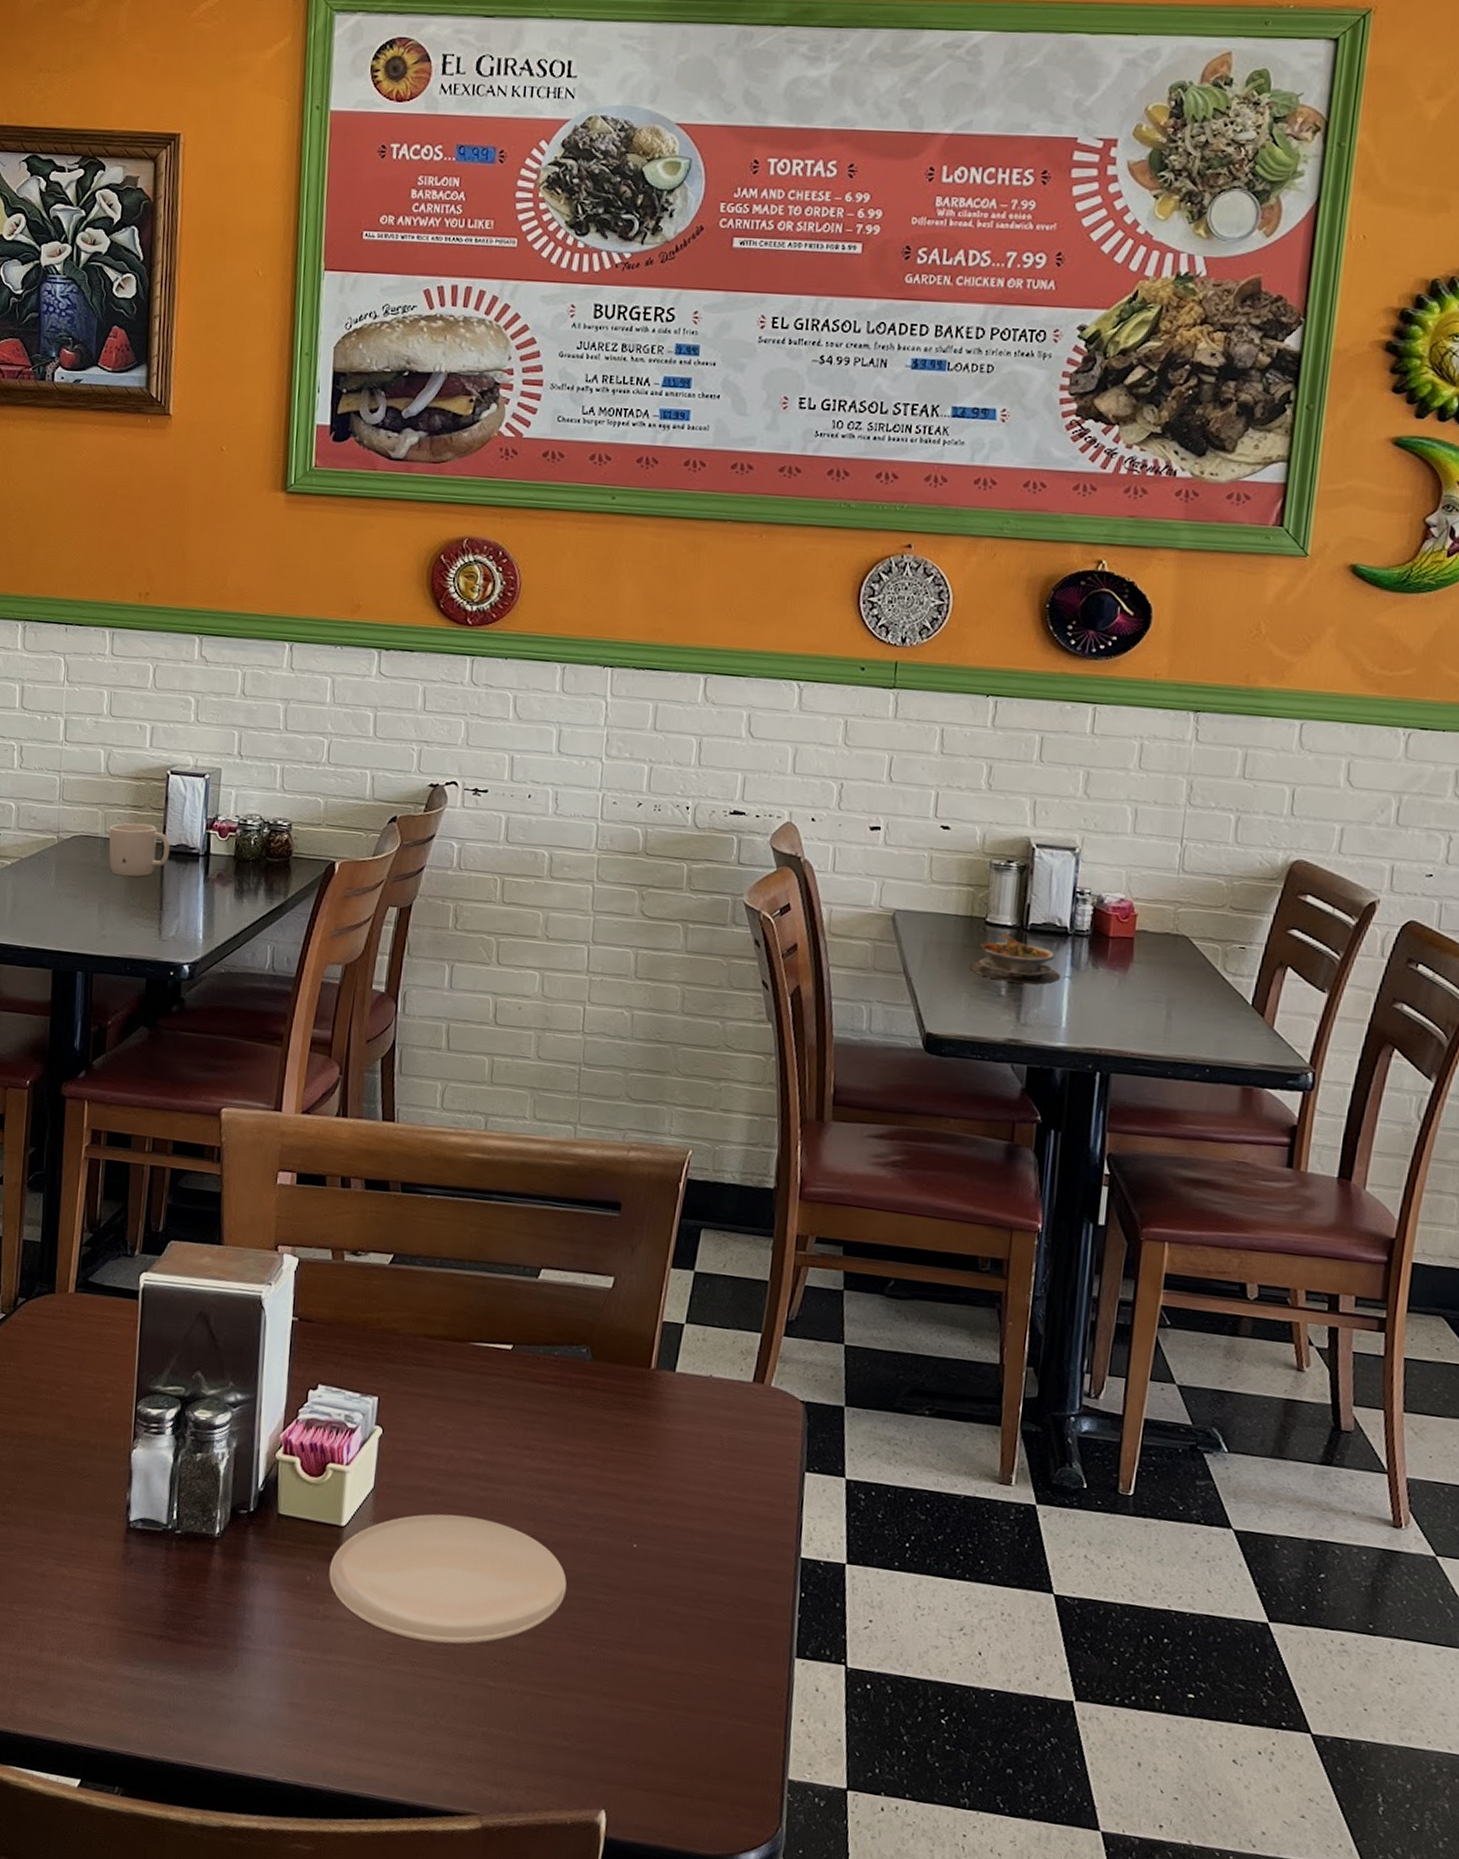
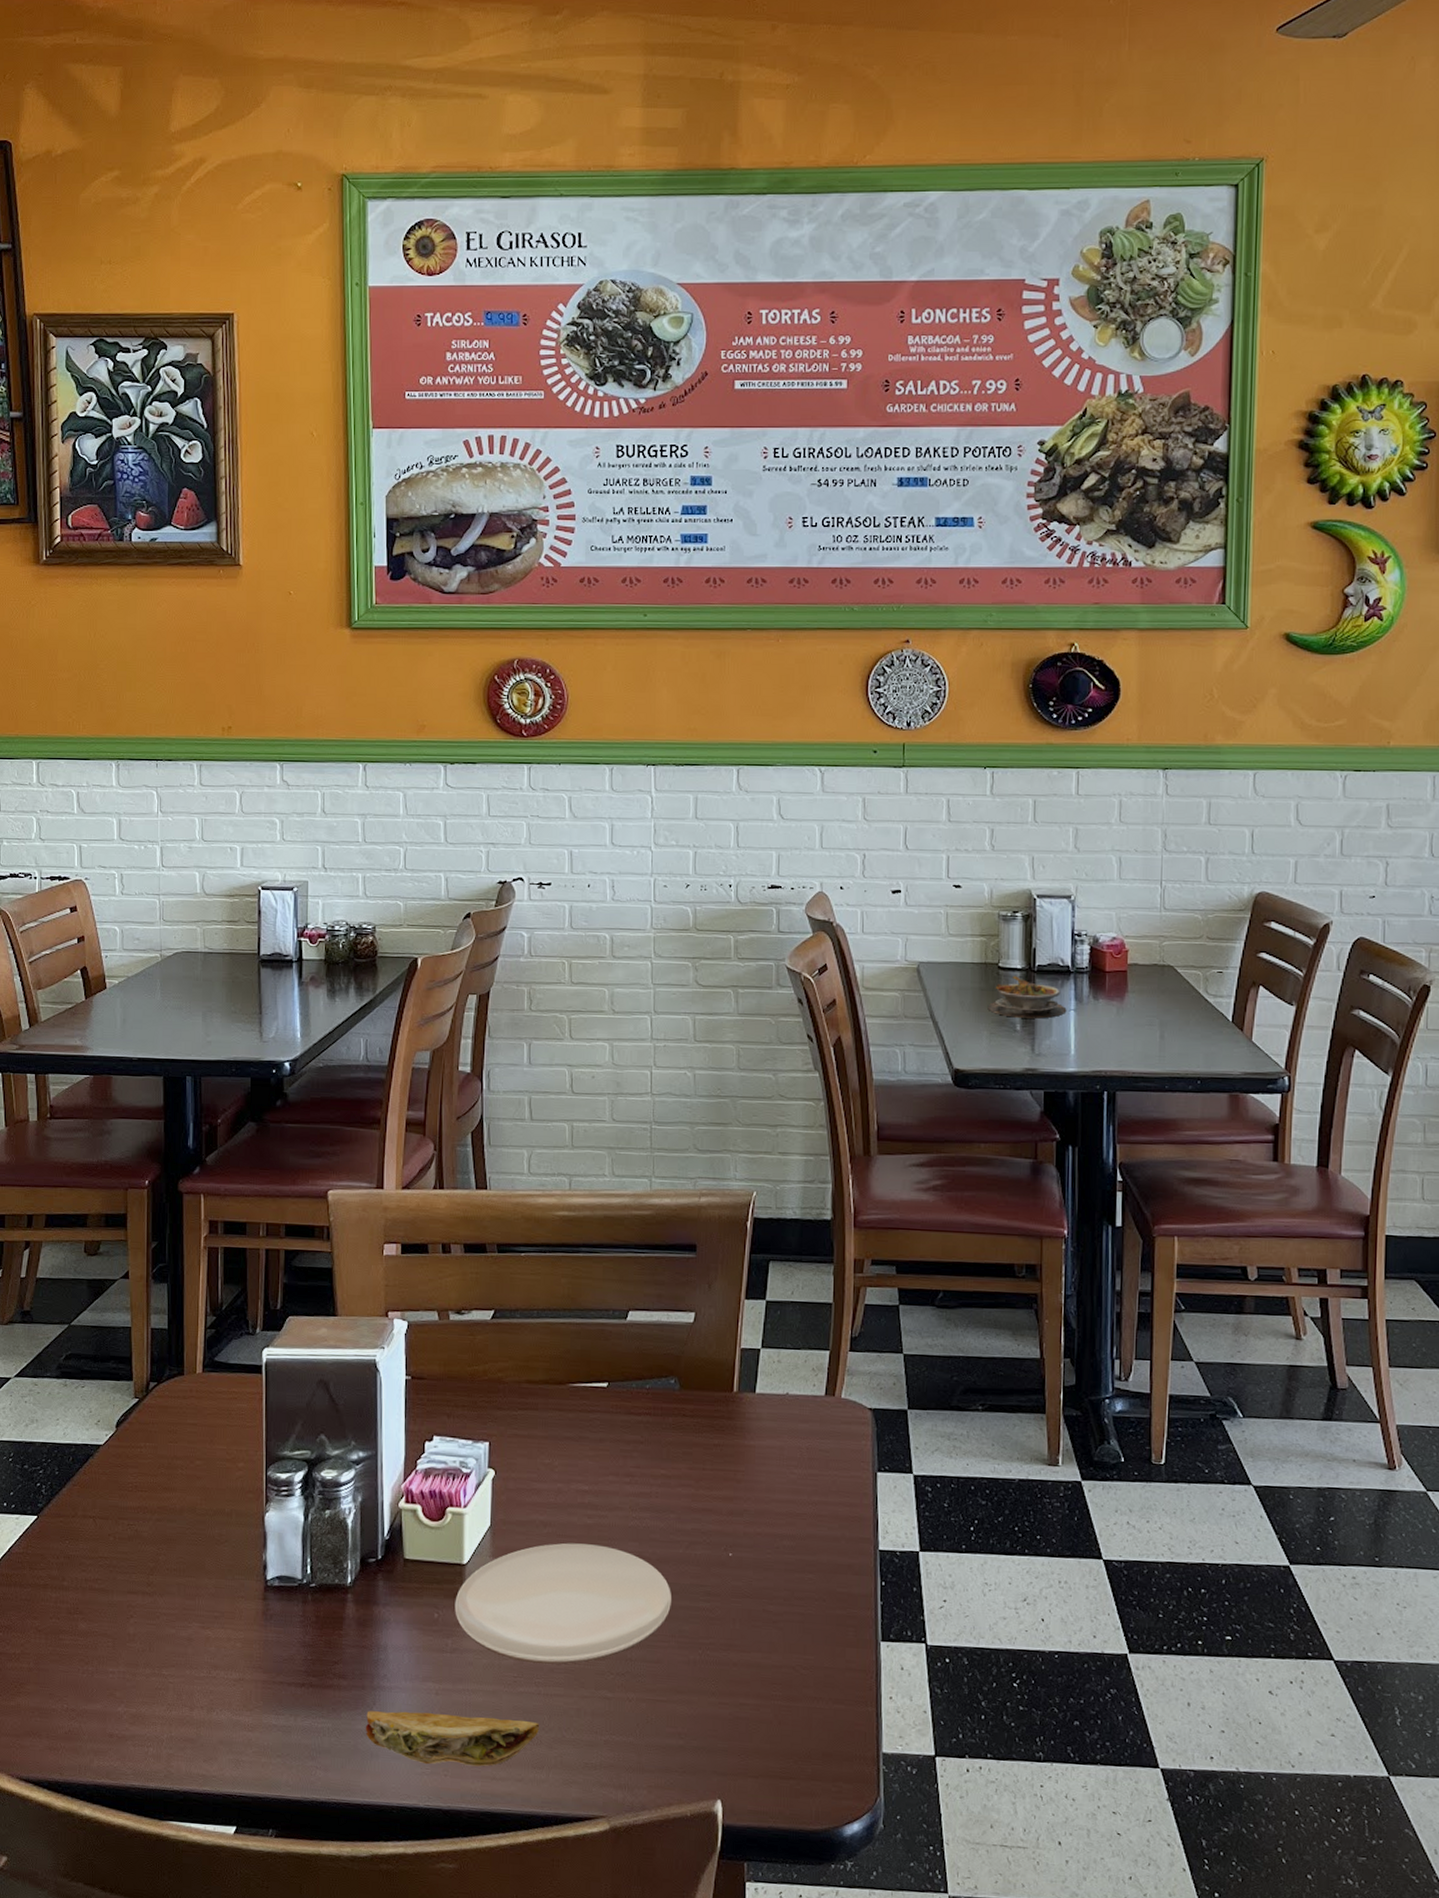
mug: present [108,822,170,878] -> none [208,936,265,986]
taco: none [224,1672,413,1746] -> present [365,1711,540,1767]

